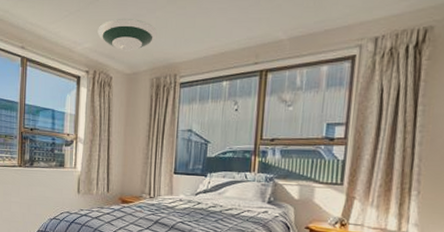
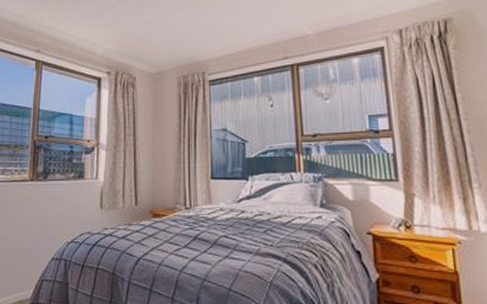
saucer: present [97,18,157,51] -> none [119,19,181,51]

